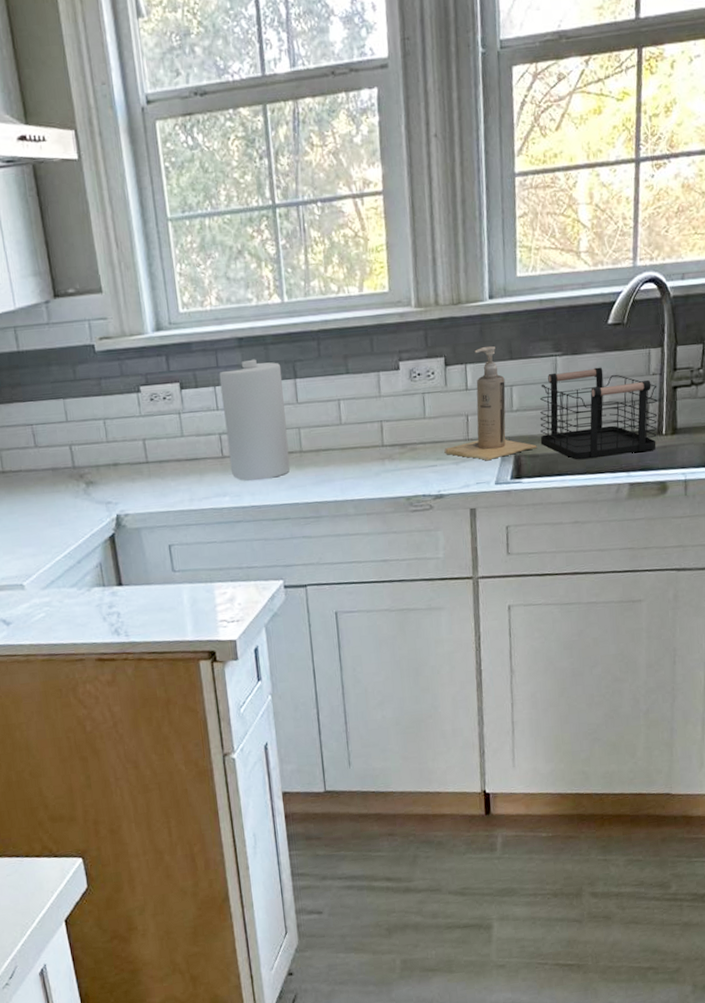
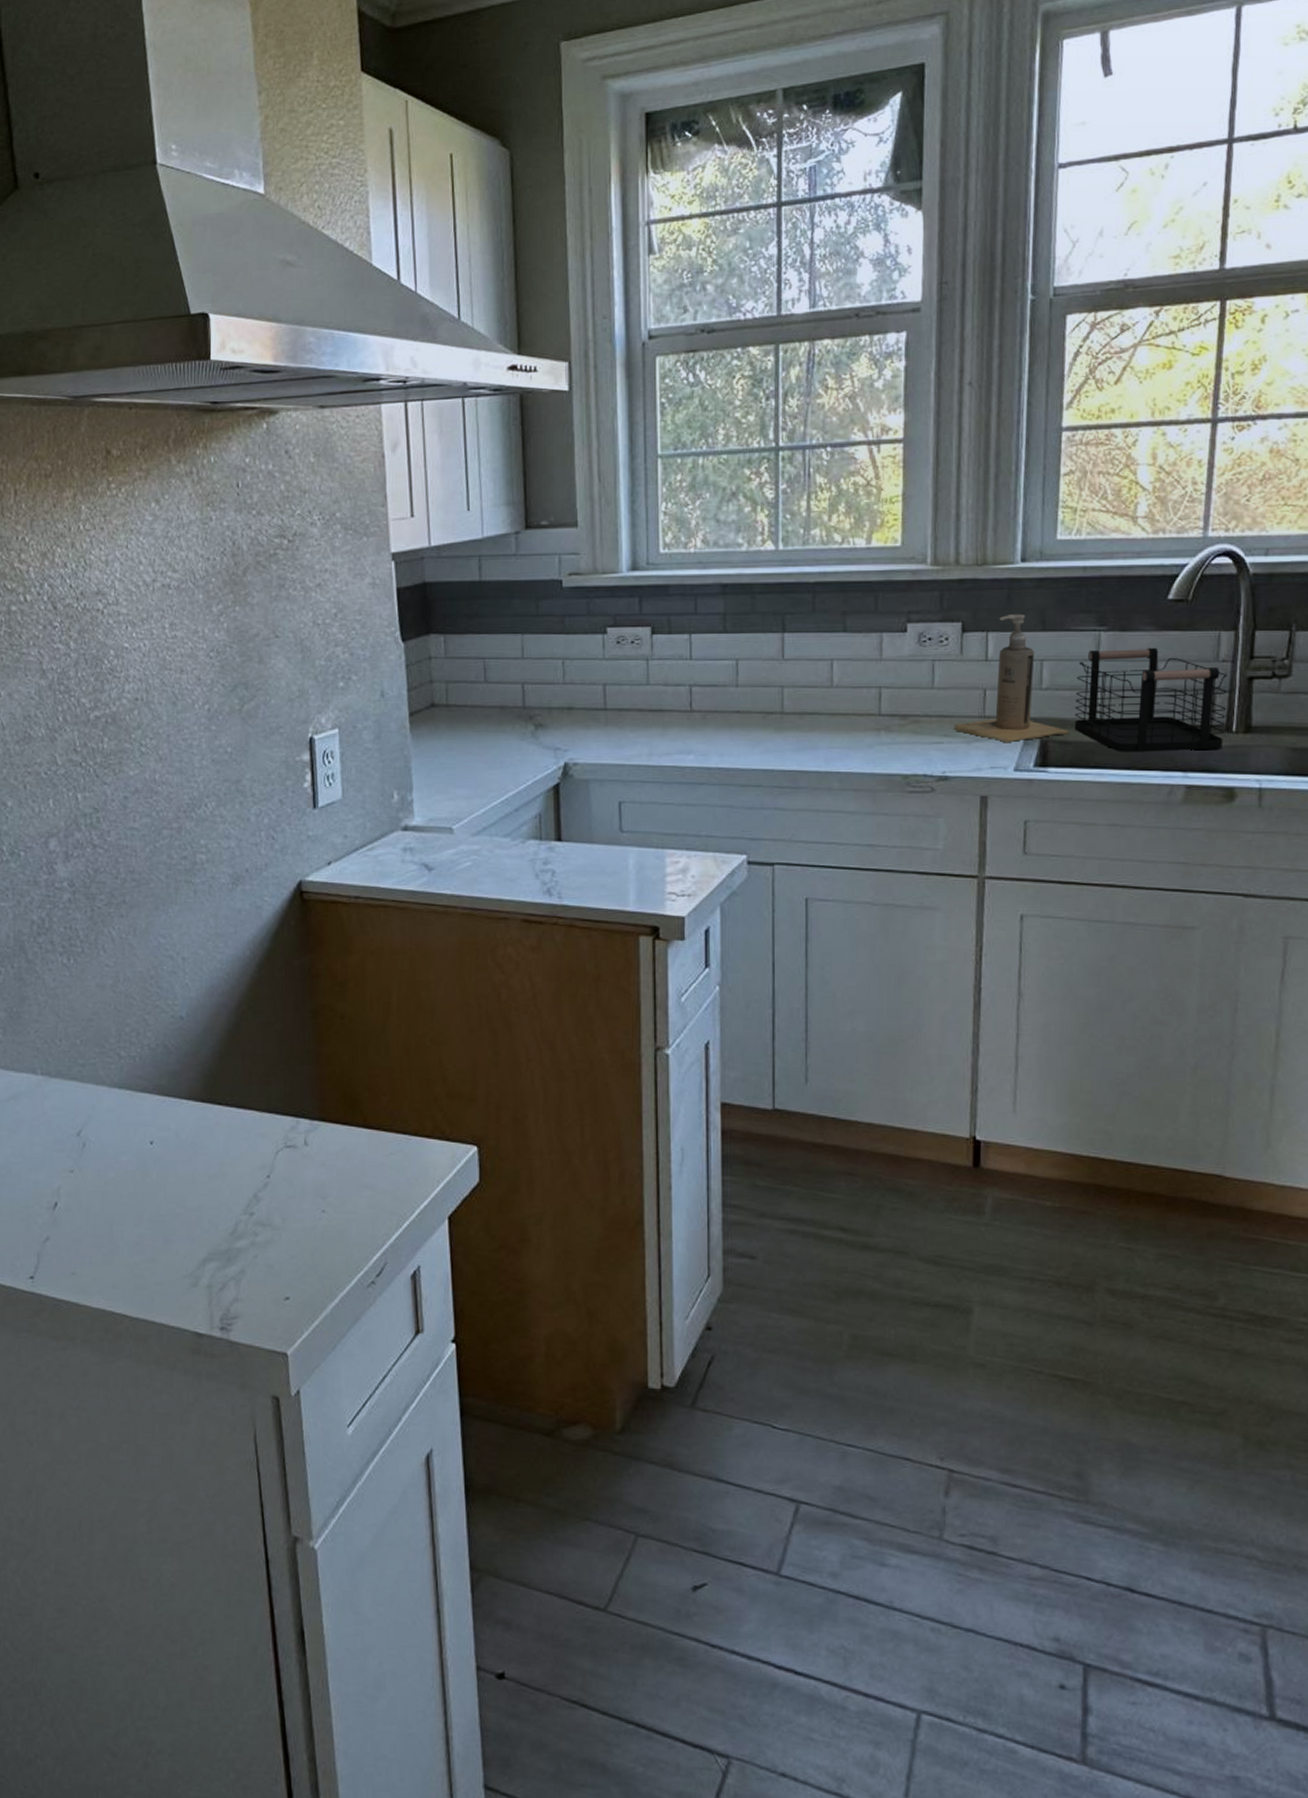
paper towel holder: present [219,359,291,481] -> none [696,608,769,741]

